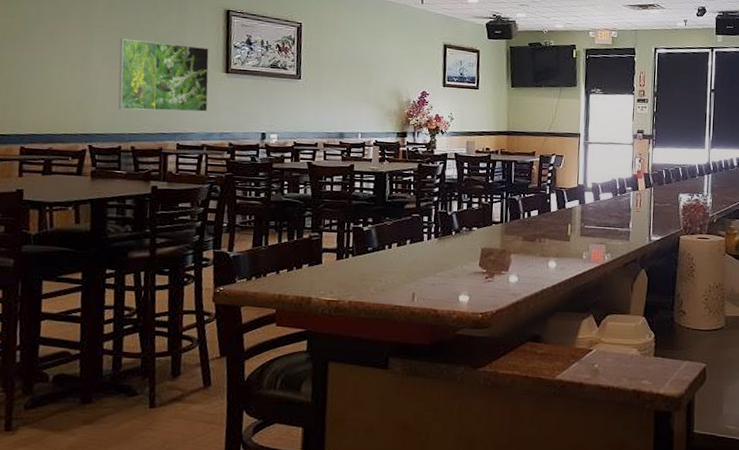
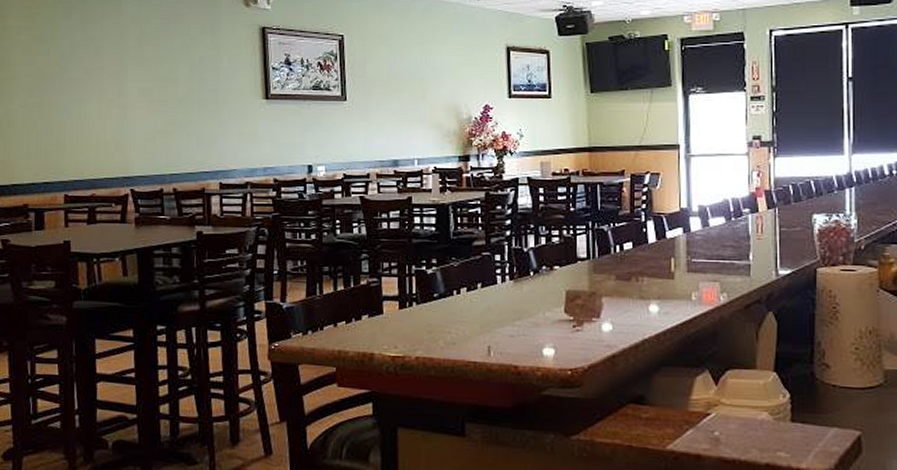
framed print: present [118,38,209,112] -> none [154,68,249,148]

